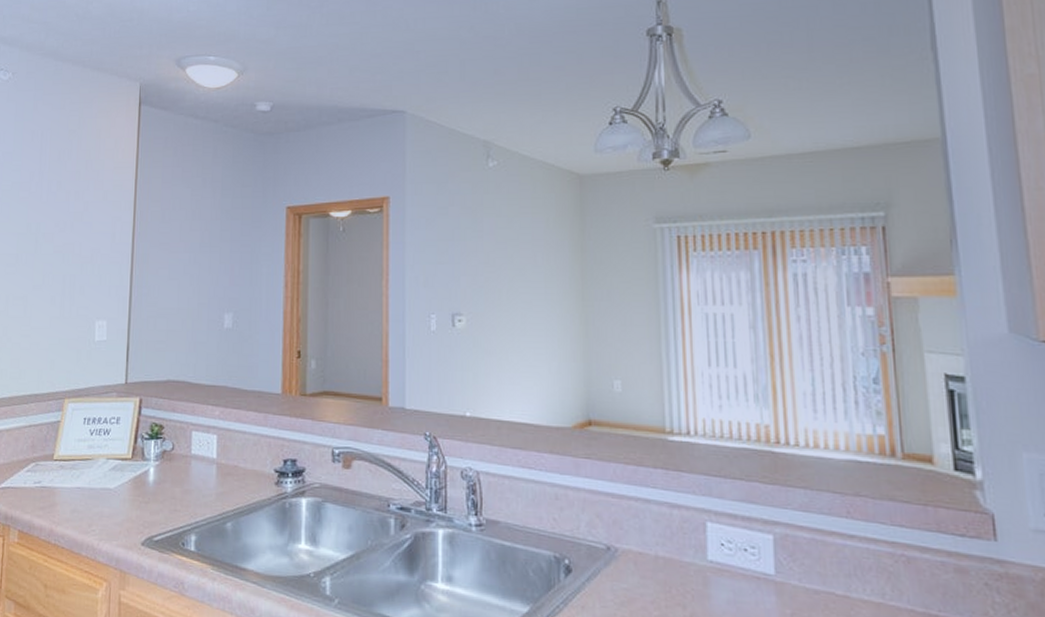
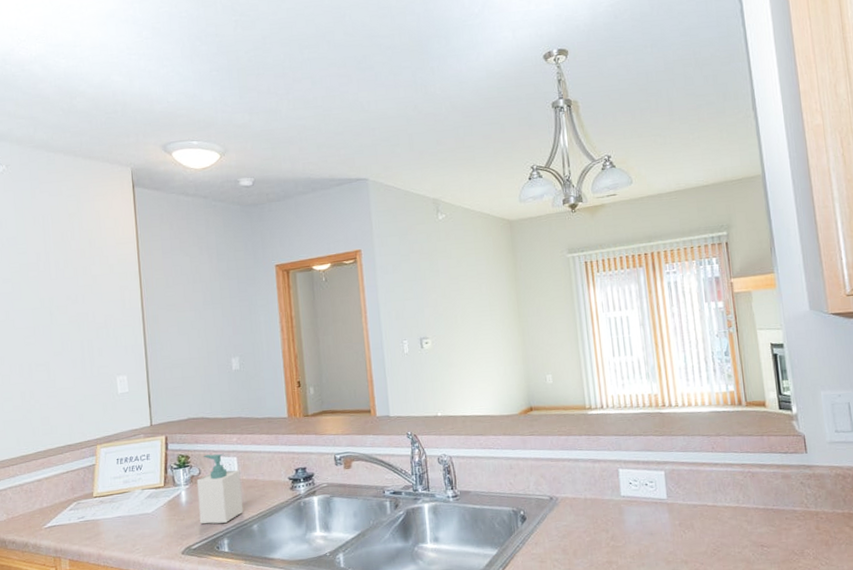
soap bottle: none [166,427,219,514] -> present [196,453,244,524]

